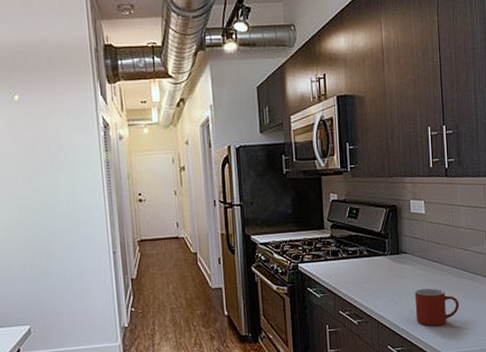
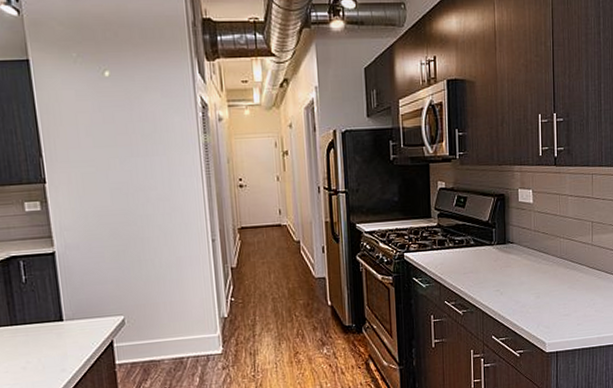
mug: present [414,288,460,326] -> none [520,278,564,316]

